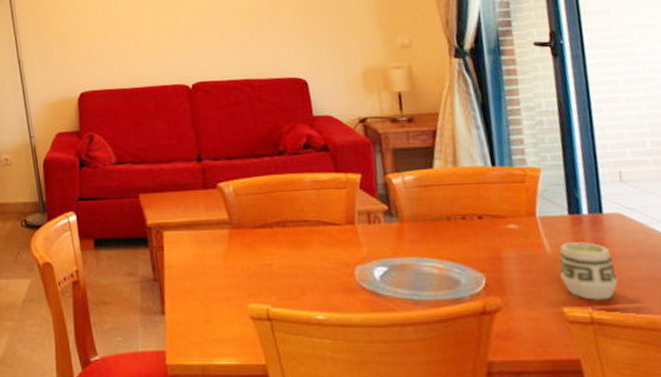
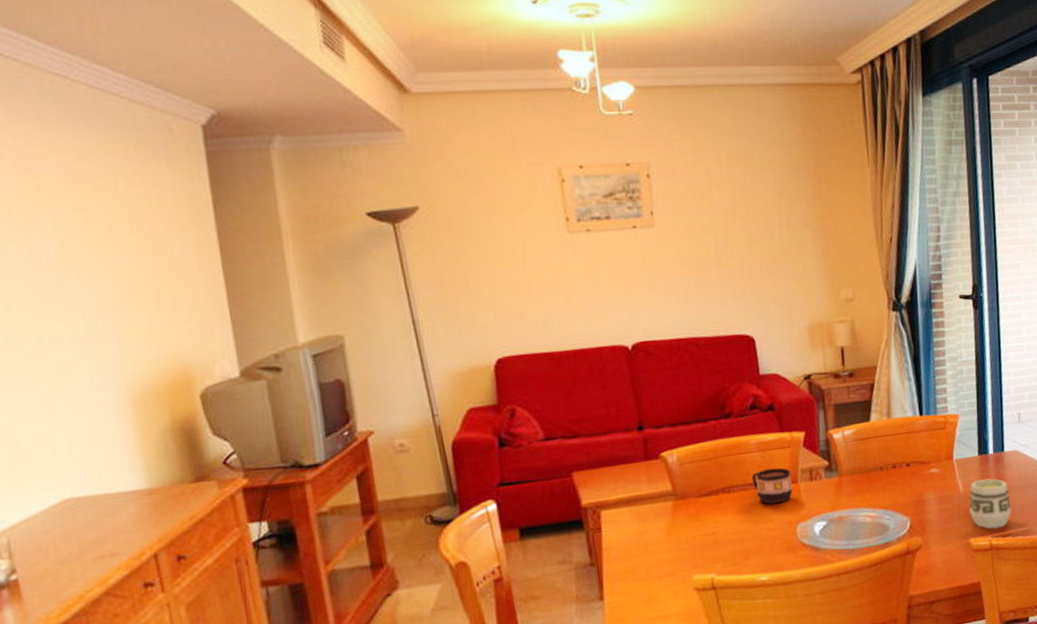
cup: none [306,207,350,243] -> present [751,467,793,504]

